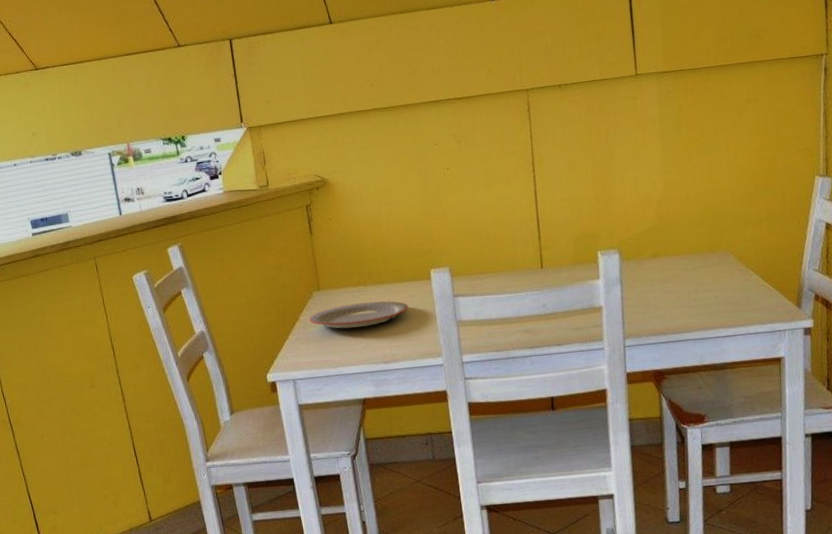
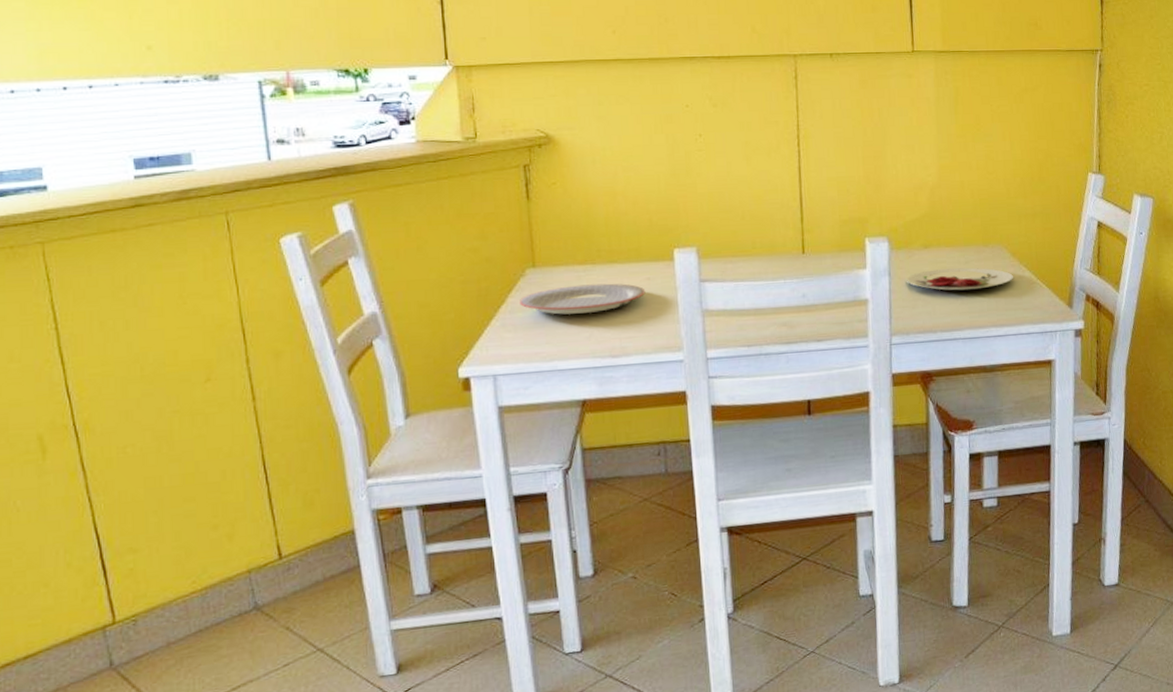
plate: none [637,273,741,296] -> present [907,267,1014,291]

